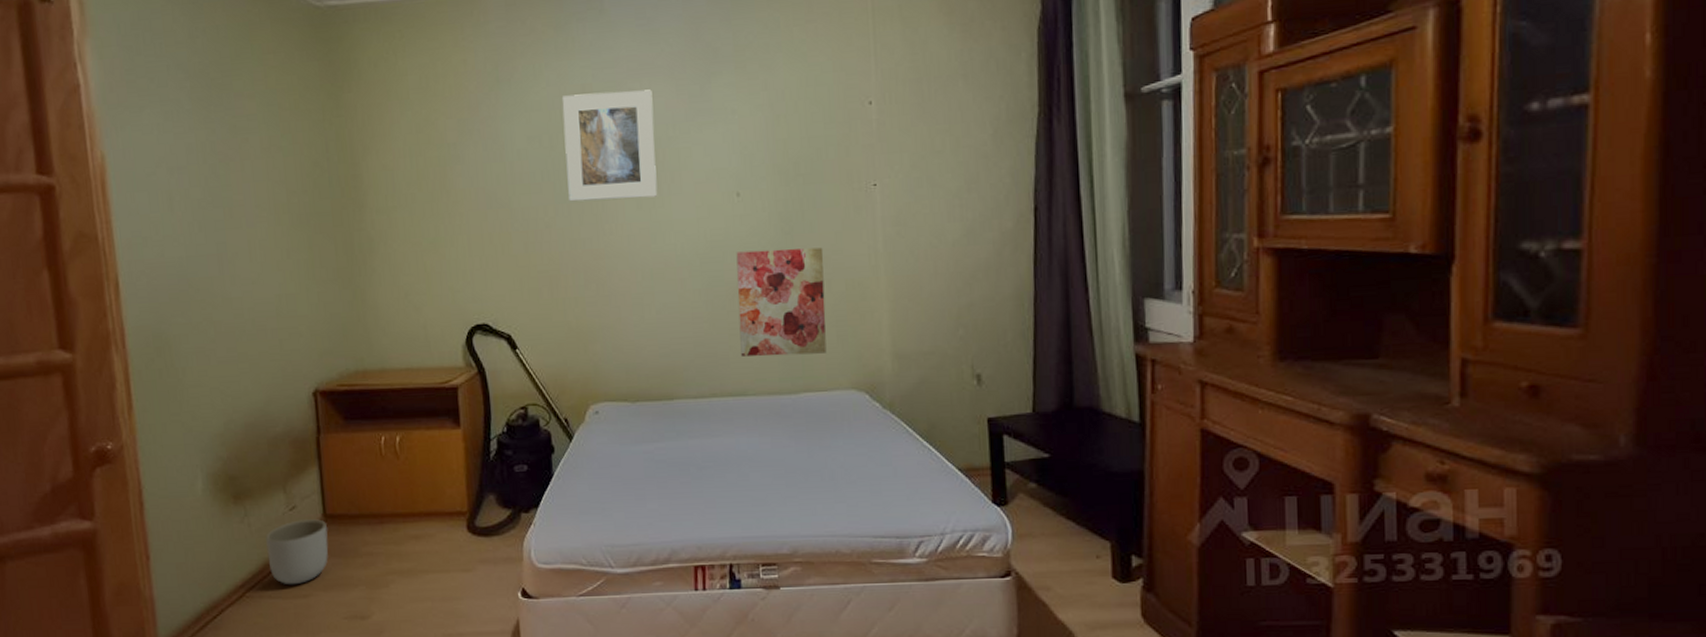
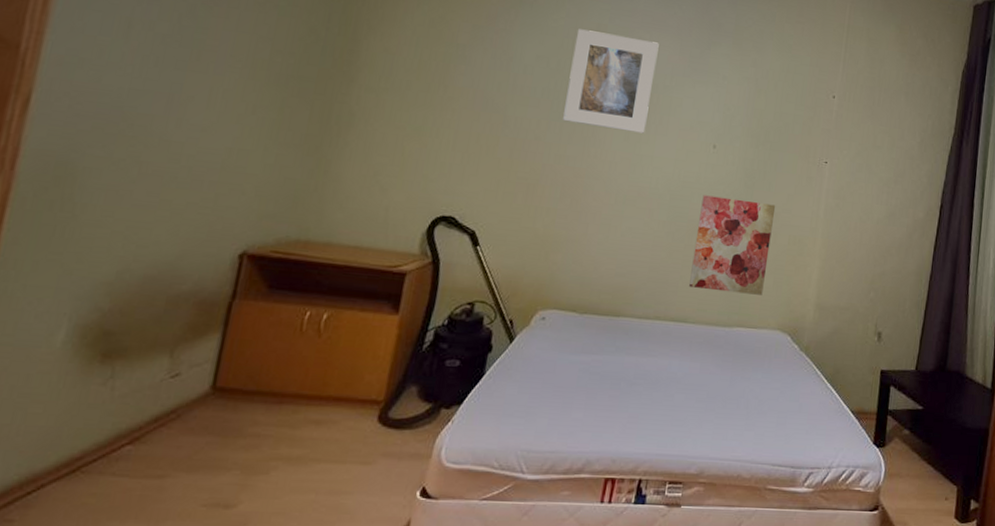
planter: present [265,519,329,585] -> none [123,389,213,463]

